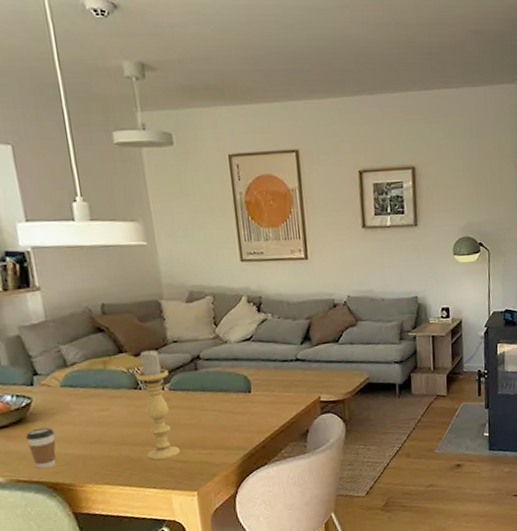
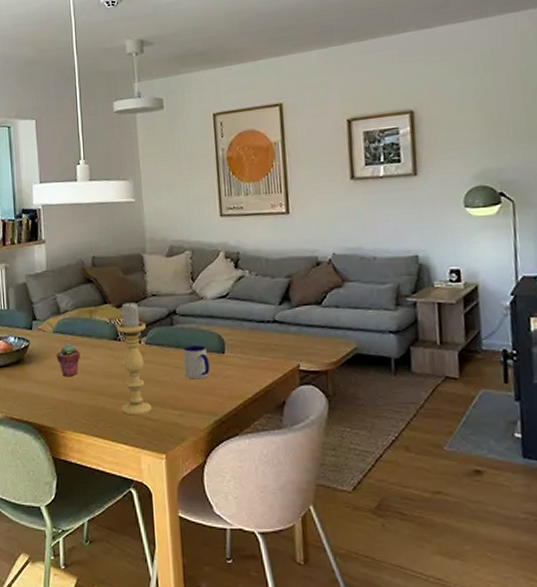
coffee cup: present [25,427,57,470] -> none [21,369,45,410]
potted succulent: none [67,396,96,431] -> present [56,343,80,377]
mug: none [210,387,237,420] -> present [183,346,210,380]

